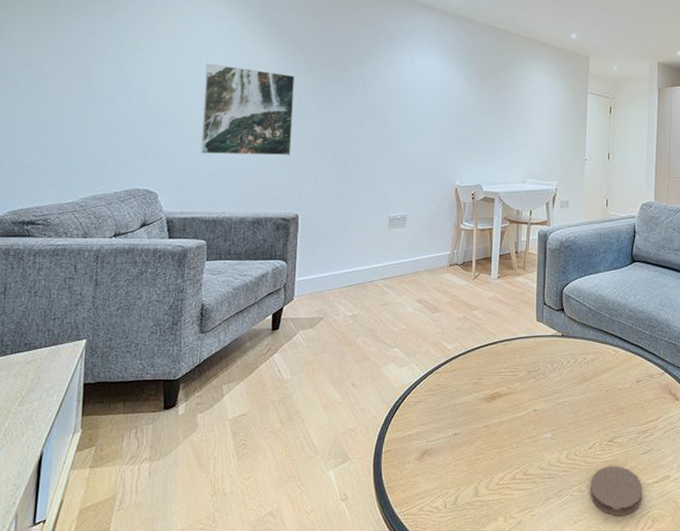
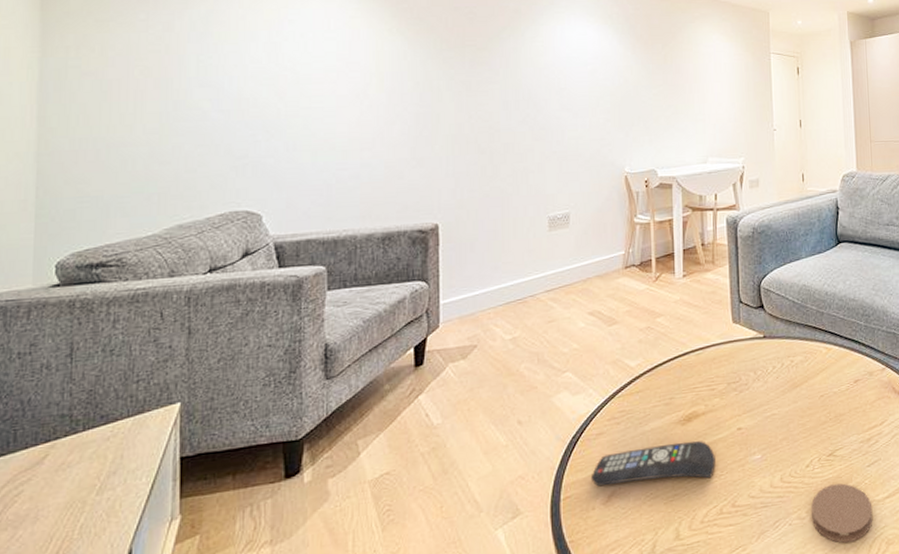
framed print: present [201,63,296,156] -> none [312,53,424,162]
remote control: none [408,416,513,448] -> present [591,440,715,487]

